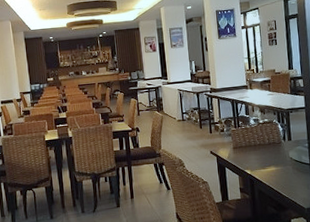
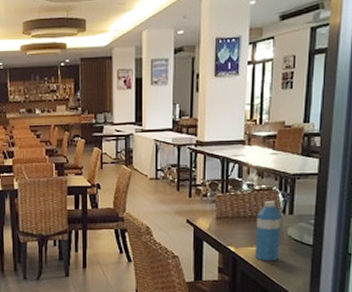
water bottle: none [264,130,286,180] -> present [255,200,282,262]

